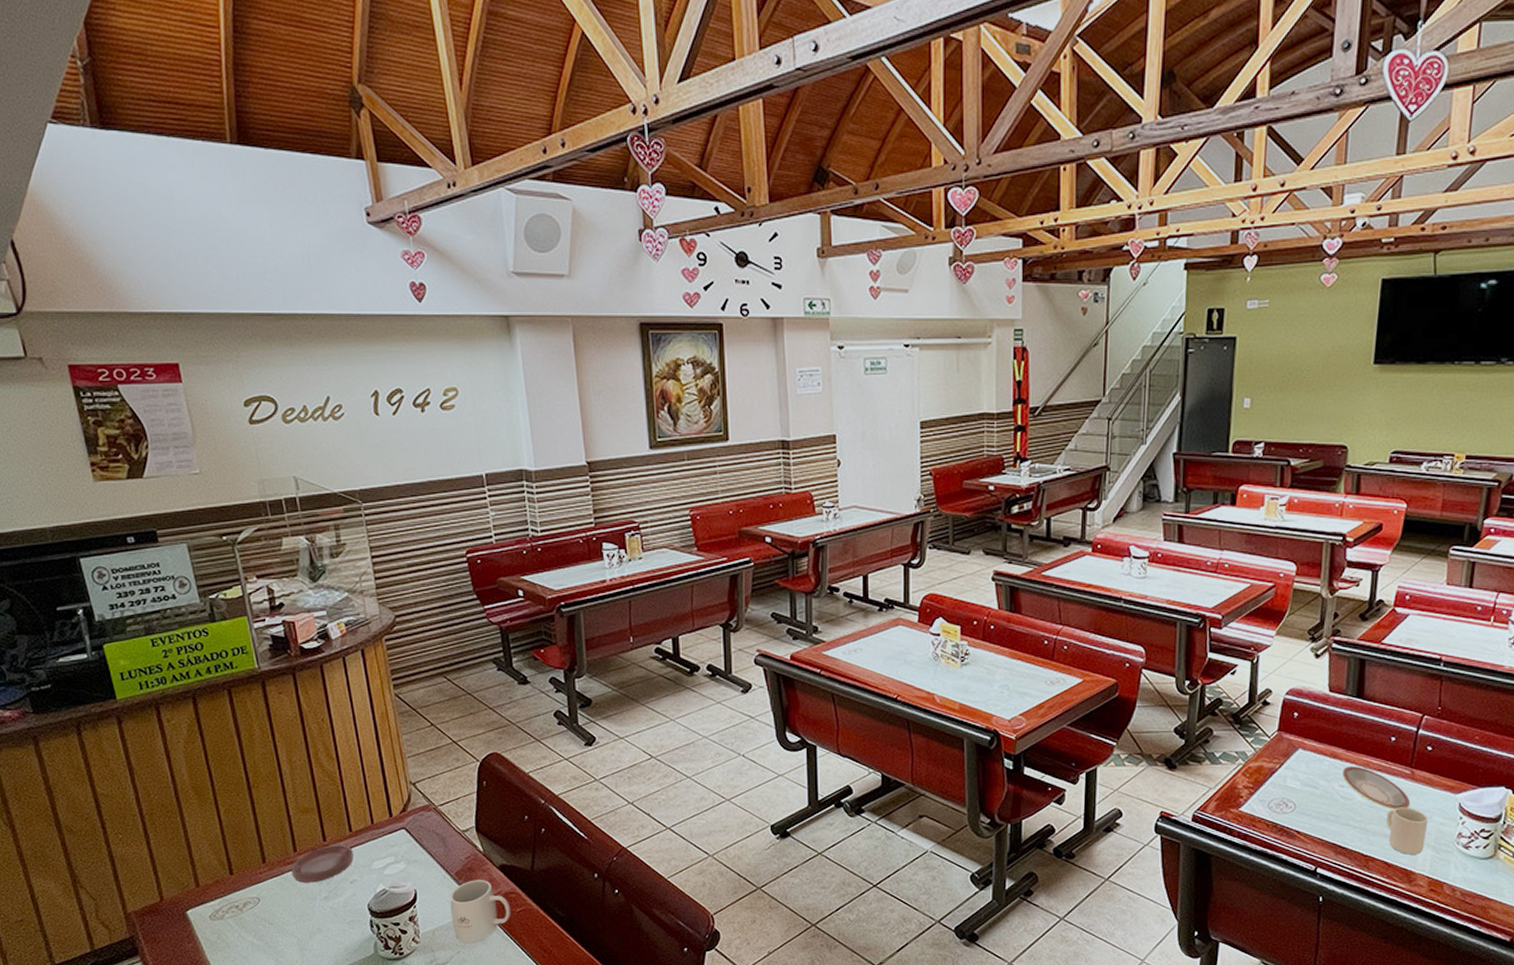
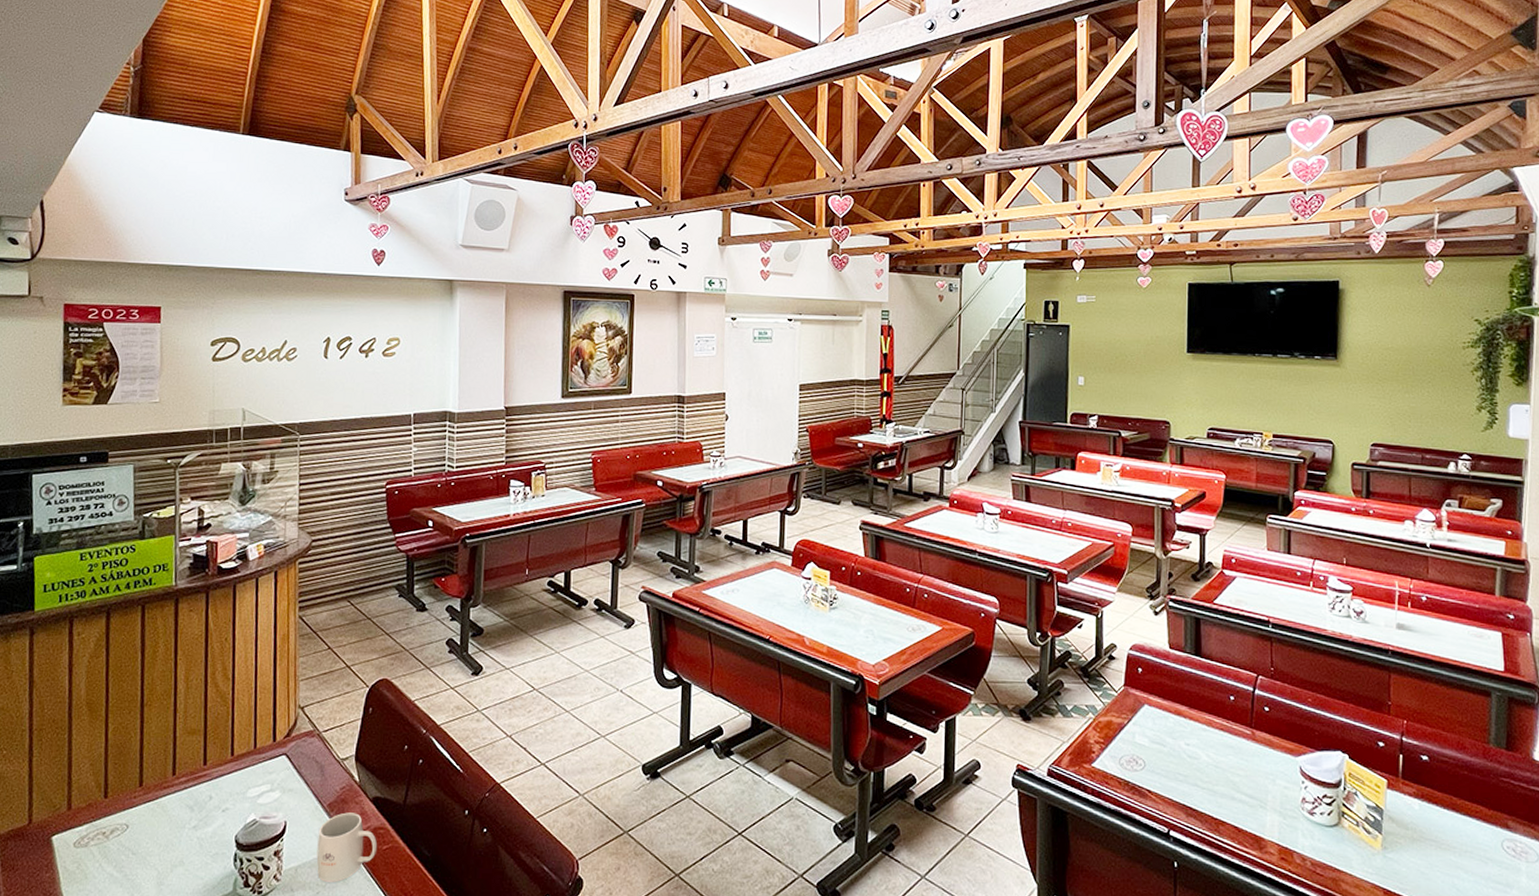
dish: present [290,845,354,883] -> none [165,769,231,810]
plate: present [1342,766,1411,810] -> none [1187,724,1254,771]
cup: present [1386,807,1429,855] -> none [1232,768,1273,820]

